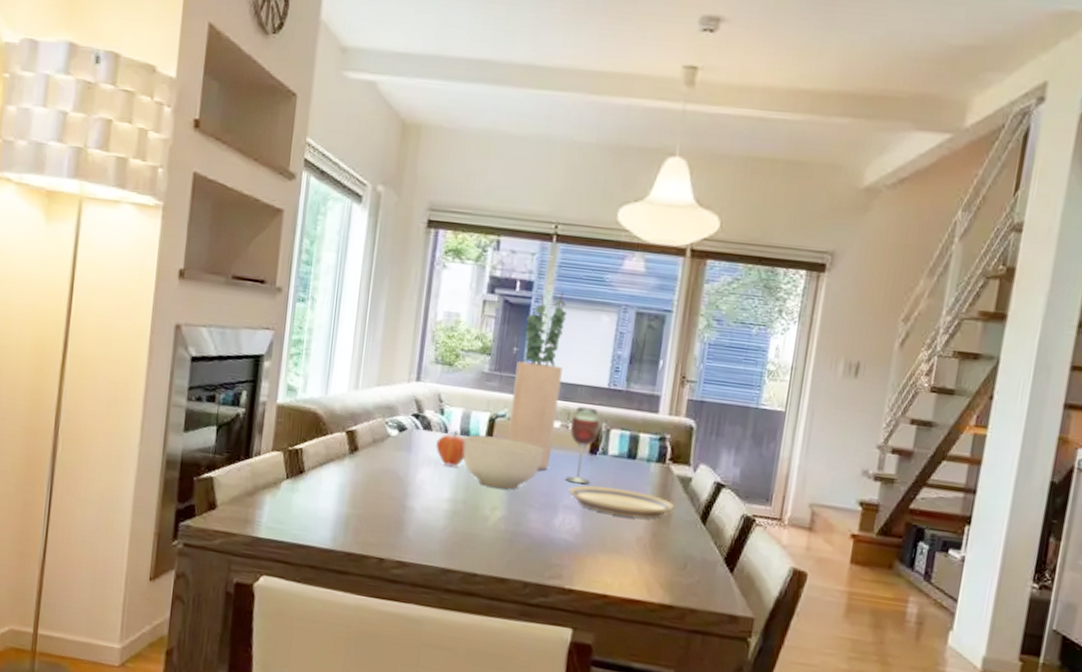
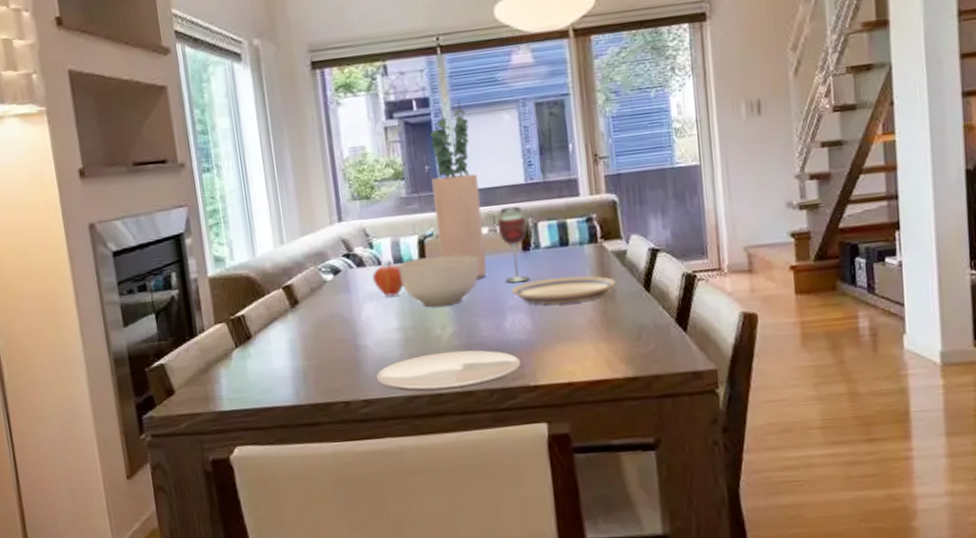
plate: none [415,531,561,576] -> present [376,350,521,392]

